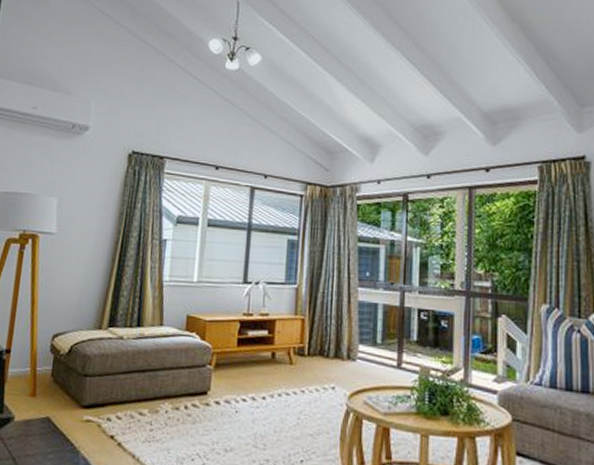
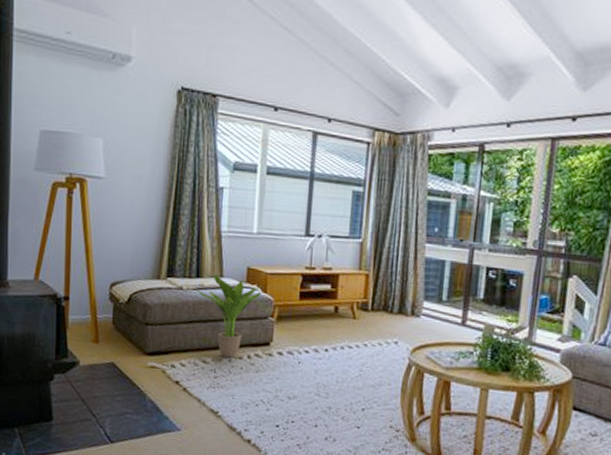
potted plant: none [136,322,201,409] -> present [196,273,262,358]

